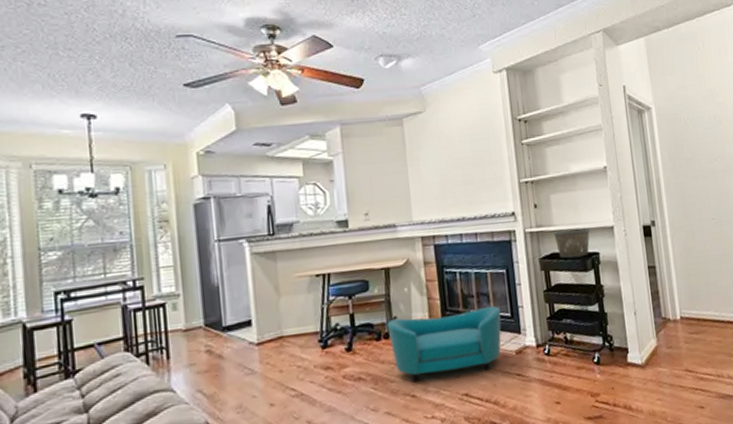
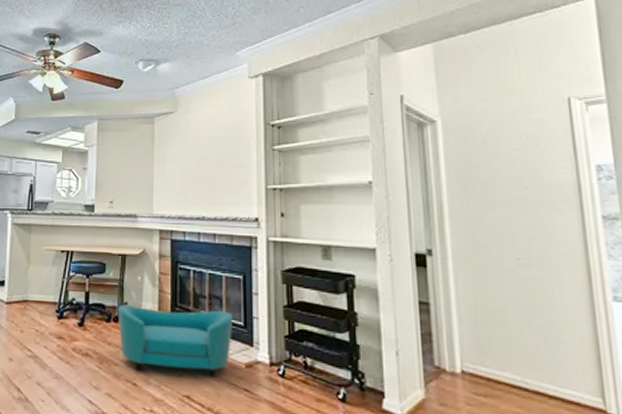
basket: present [553,228,590,259] -> none [301,245,345,277]

